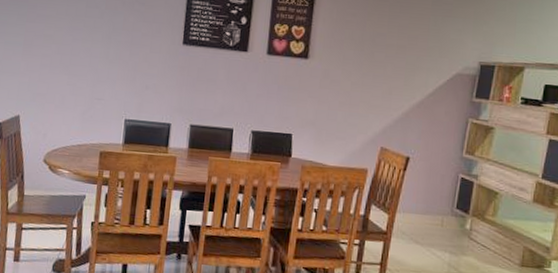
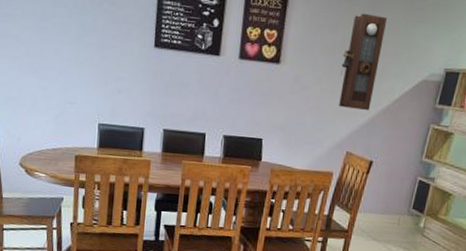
pendulum clock: none [370,9,416,105] -> present [339,13,388,111]

